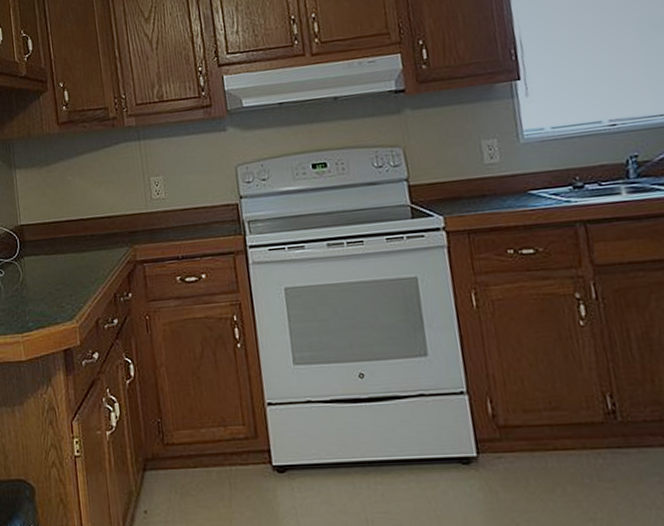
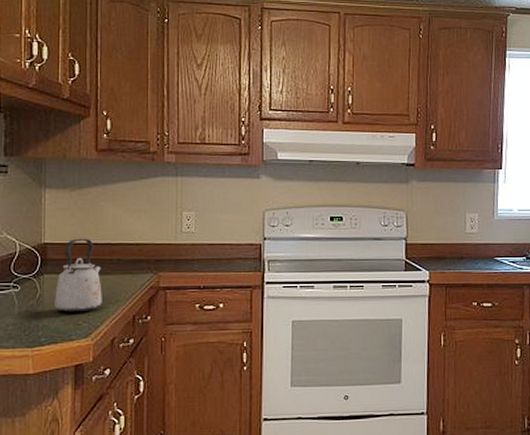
kettle: none [36,215,82,296] -> present [55,238,102,313]

